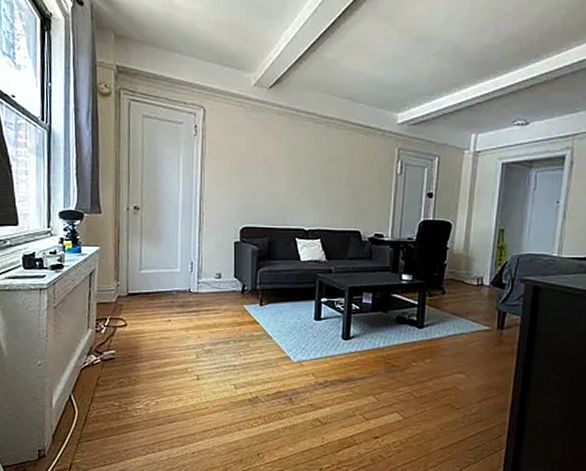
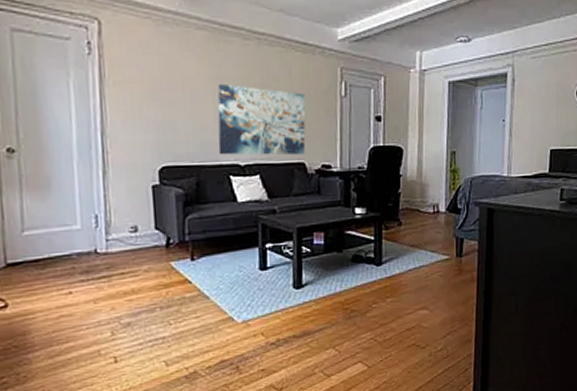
wall art: none [288,160,365,225] -> present [217,83,306,156]

